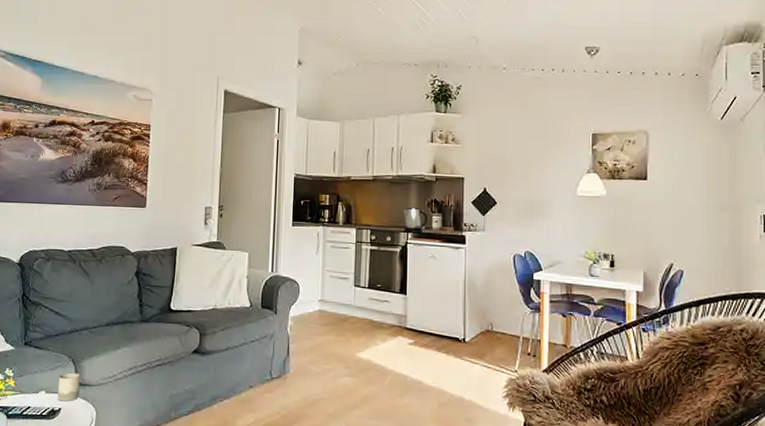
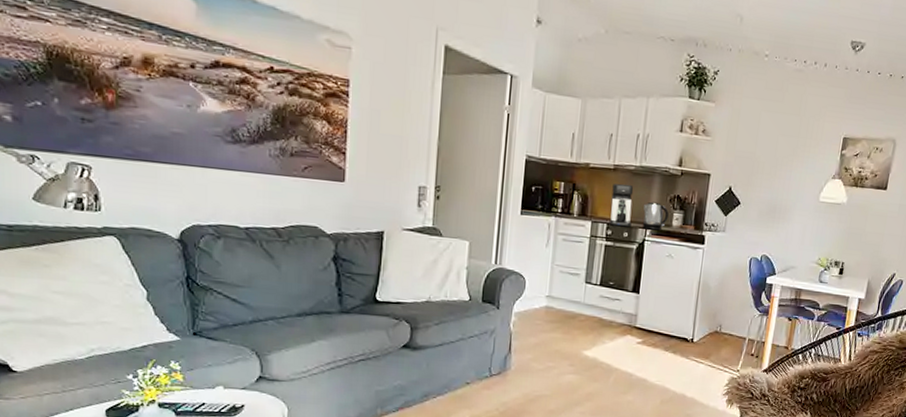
cup: present [57,372,80,402] -> none [238,366,267,398]
coffee maker: none [372,192,393,232] -> present [609,183,634,228]

